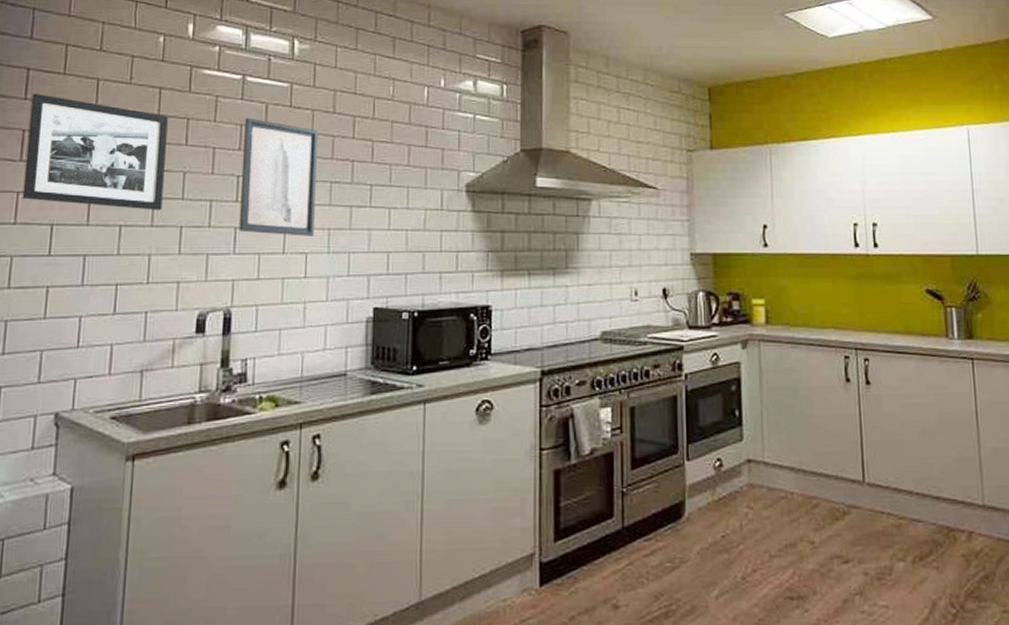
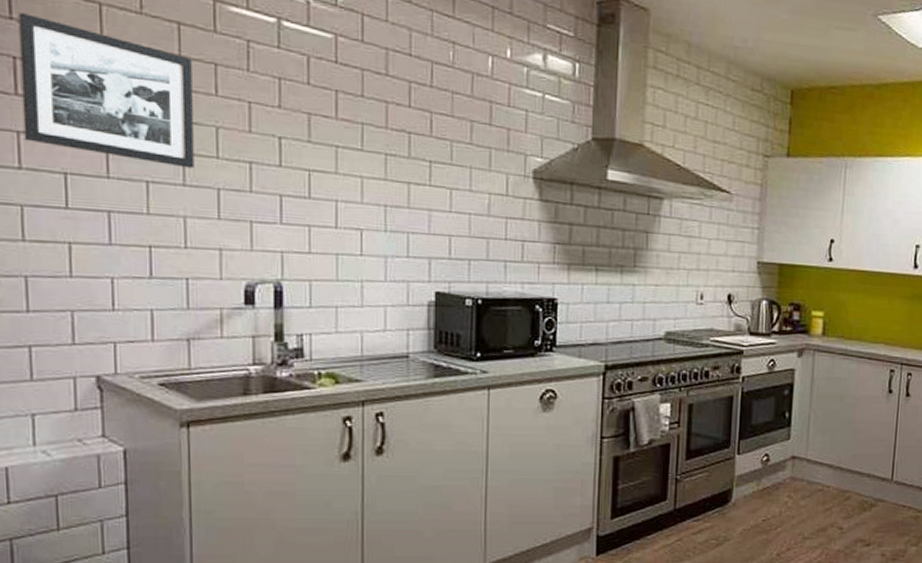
wall art: present [238,117,319,237] -> none [283,70,370,212]

